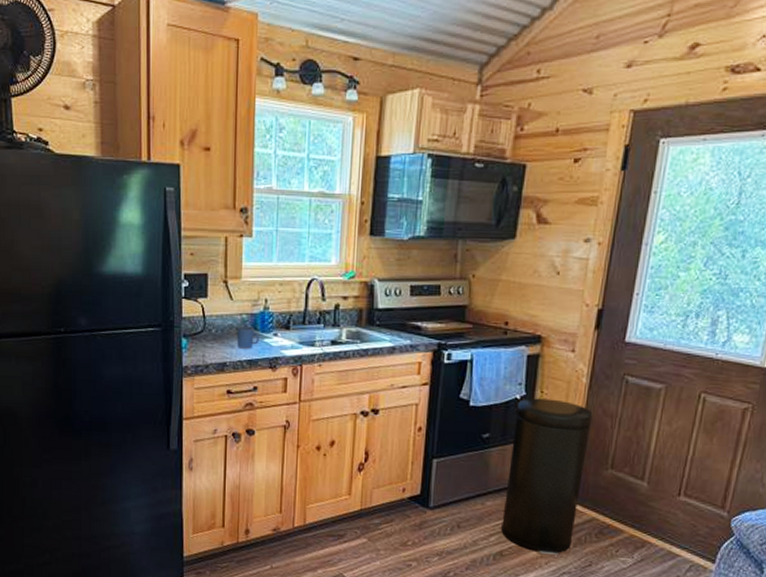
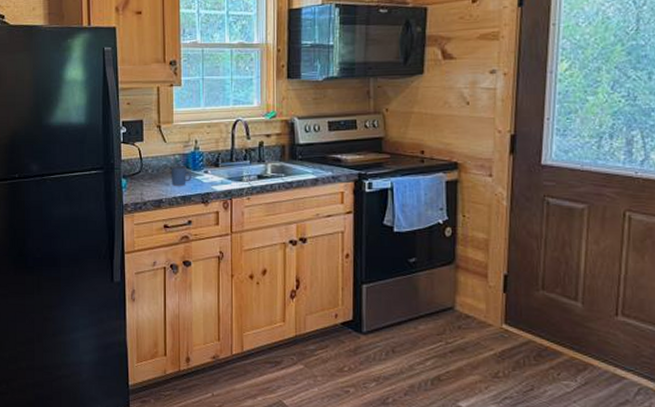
pedal bin: present [501,398,593,556] -> none [436,222,517,380]

